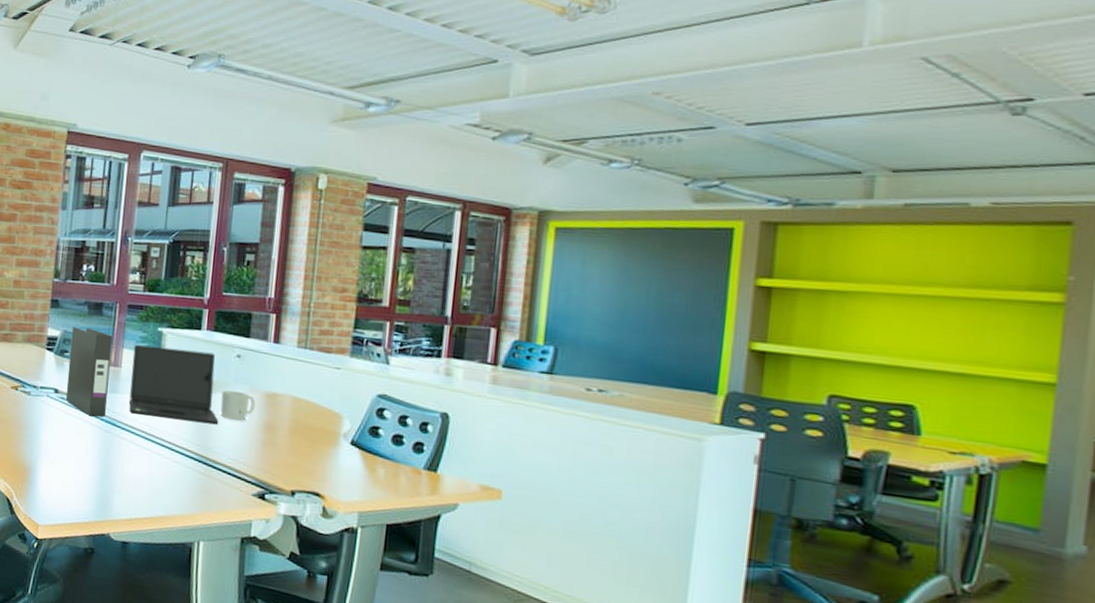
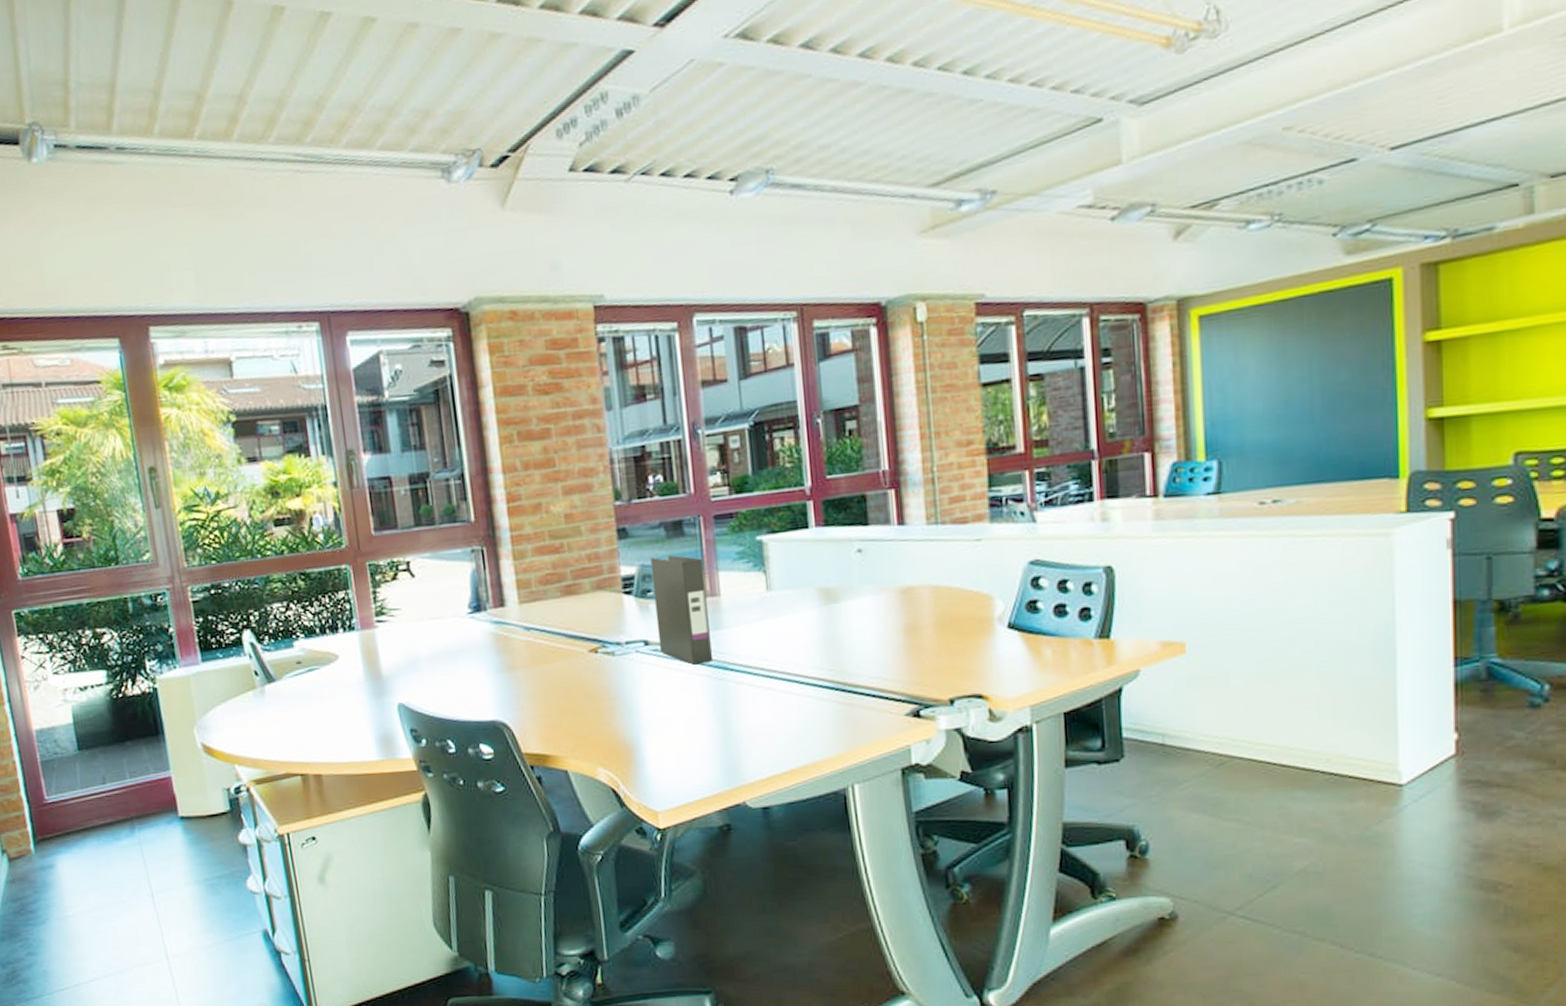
laptop: present [129,344,219,425] -> none [730,553,851,650]
mug: present [220,390,256,421] -> none [847,593,890,631]

